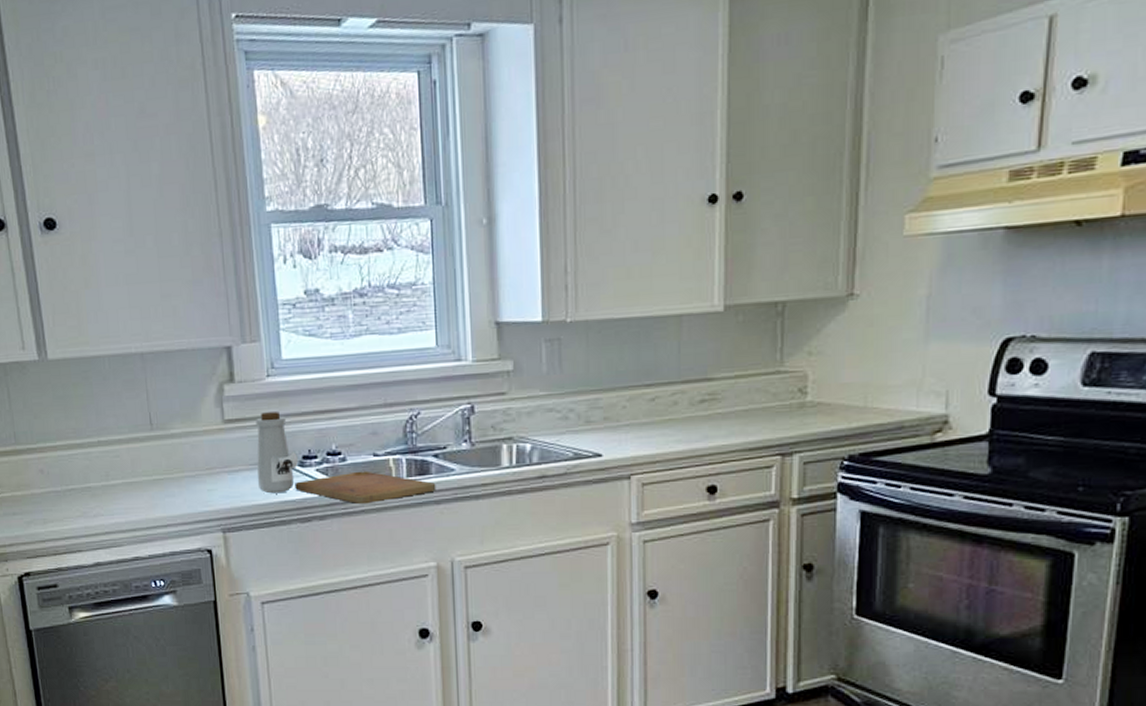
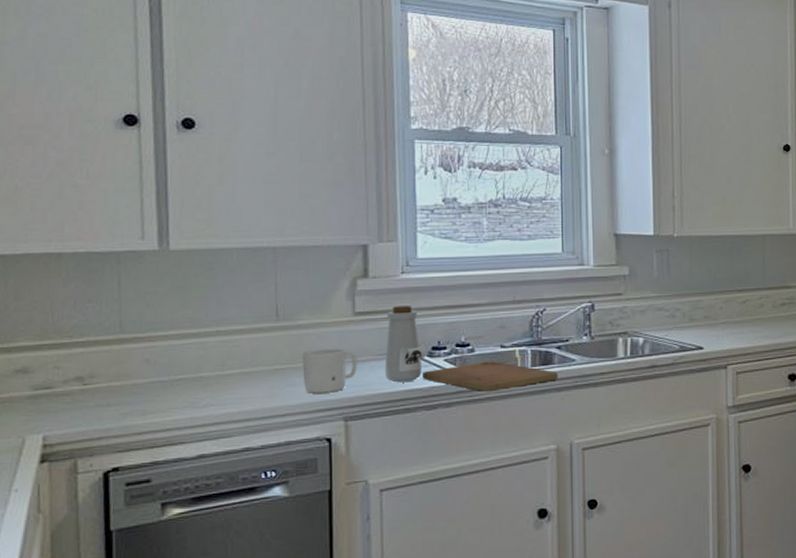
mug: none [177,457,231,504] -> present [301,348,357,394]

